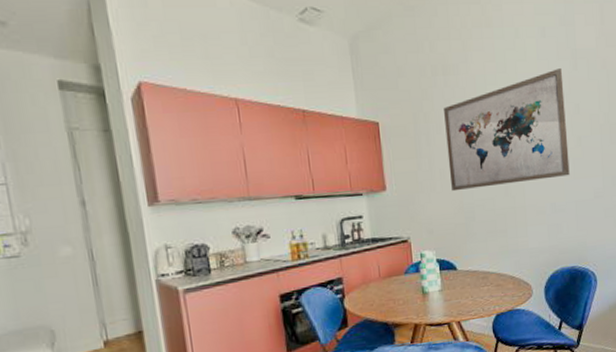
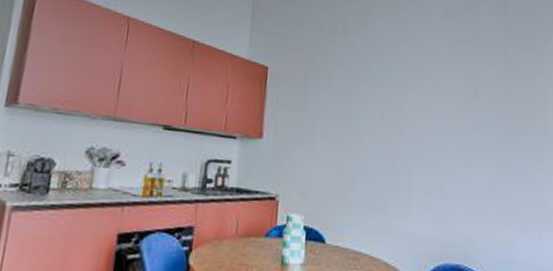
wall art: present [444,68,570,192] -> none [333,49,463,160]

